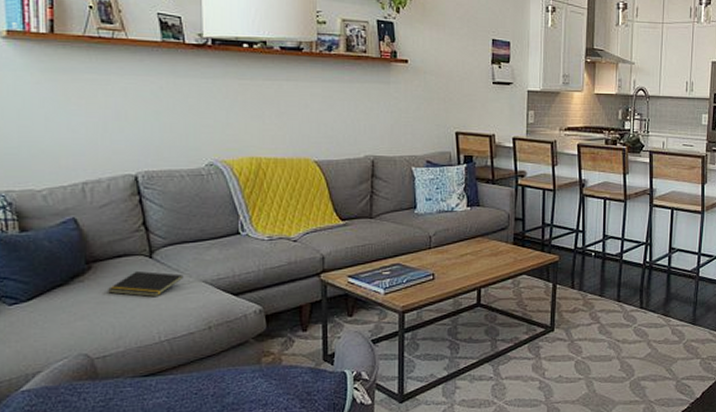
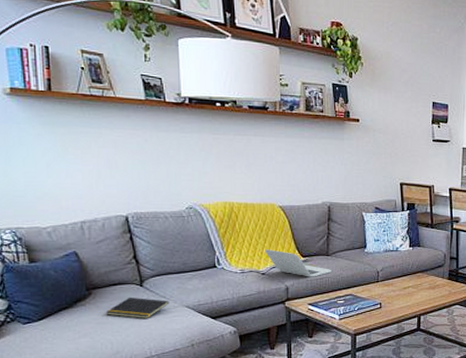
laptop: none [297,212,375,244] -> present [265,249,332,277]

